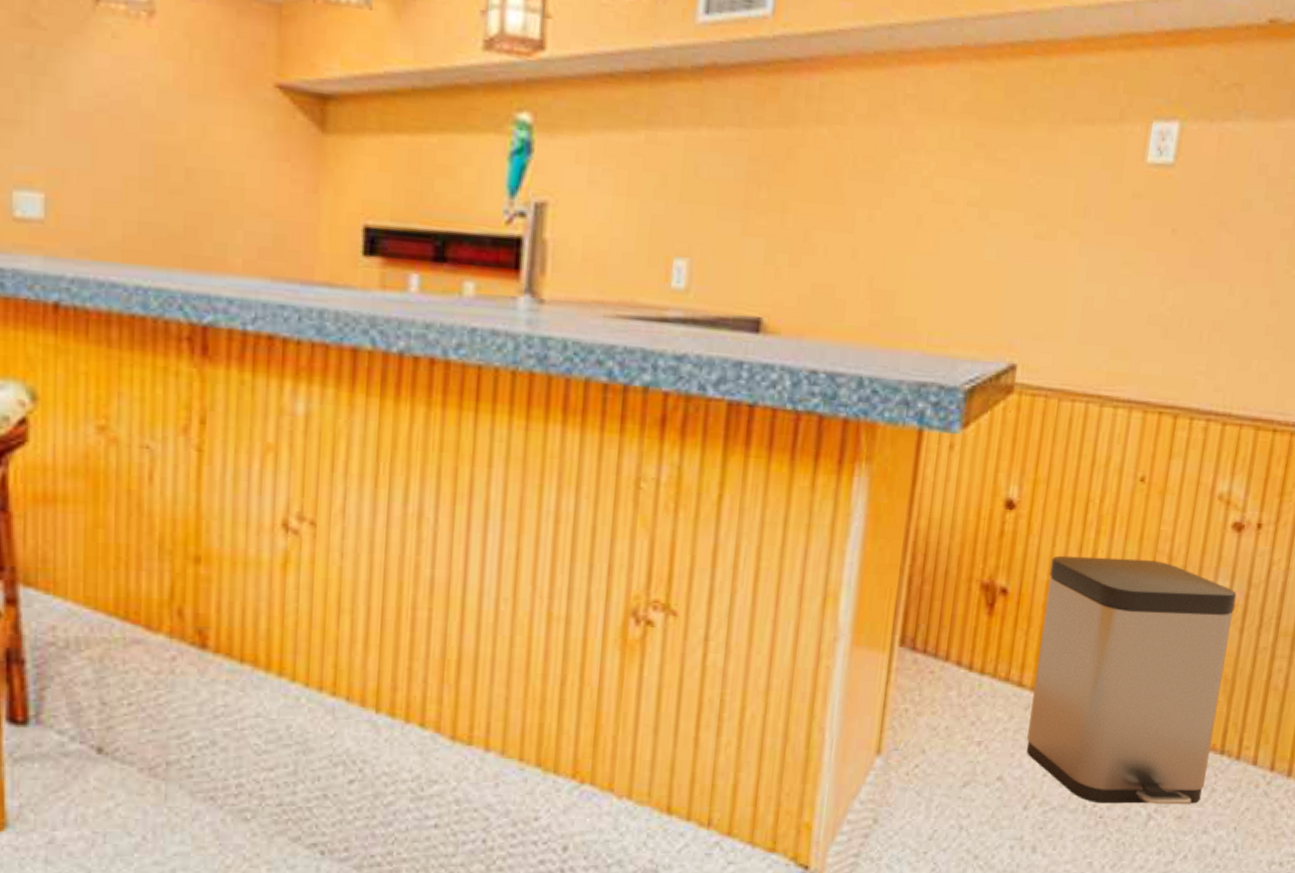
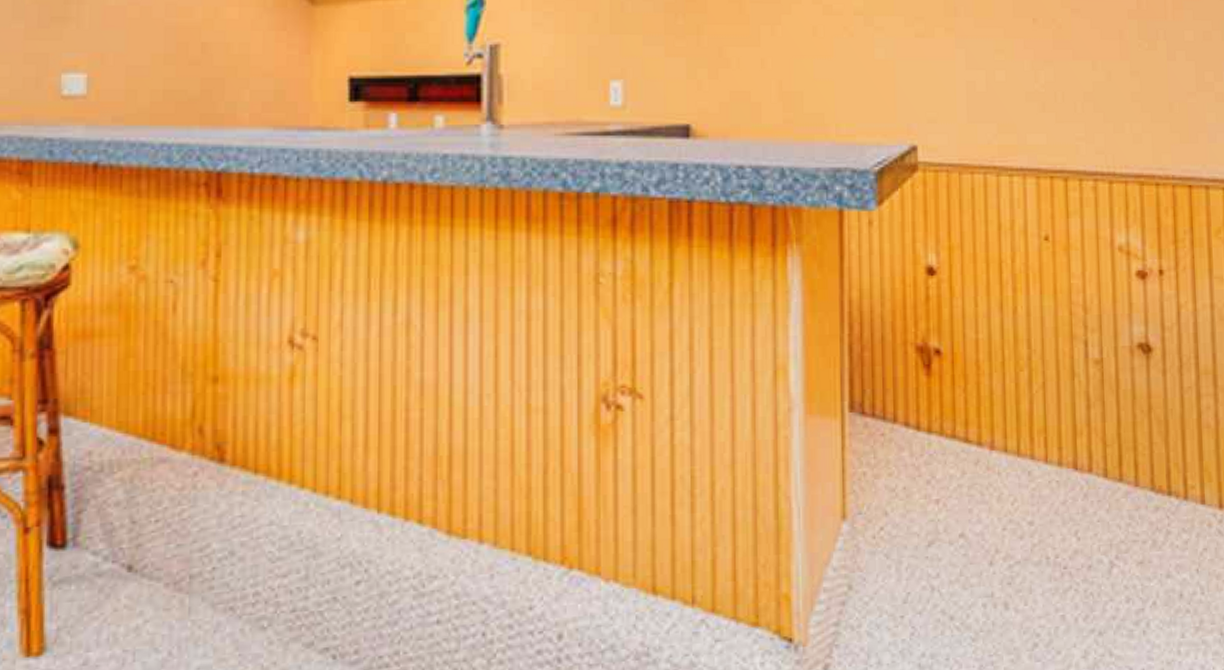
pedal bin: present [1027,555,1237,804] -> none [977,311,1159,554]

